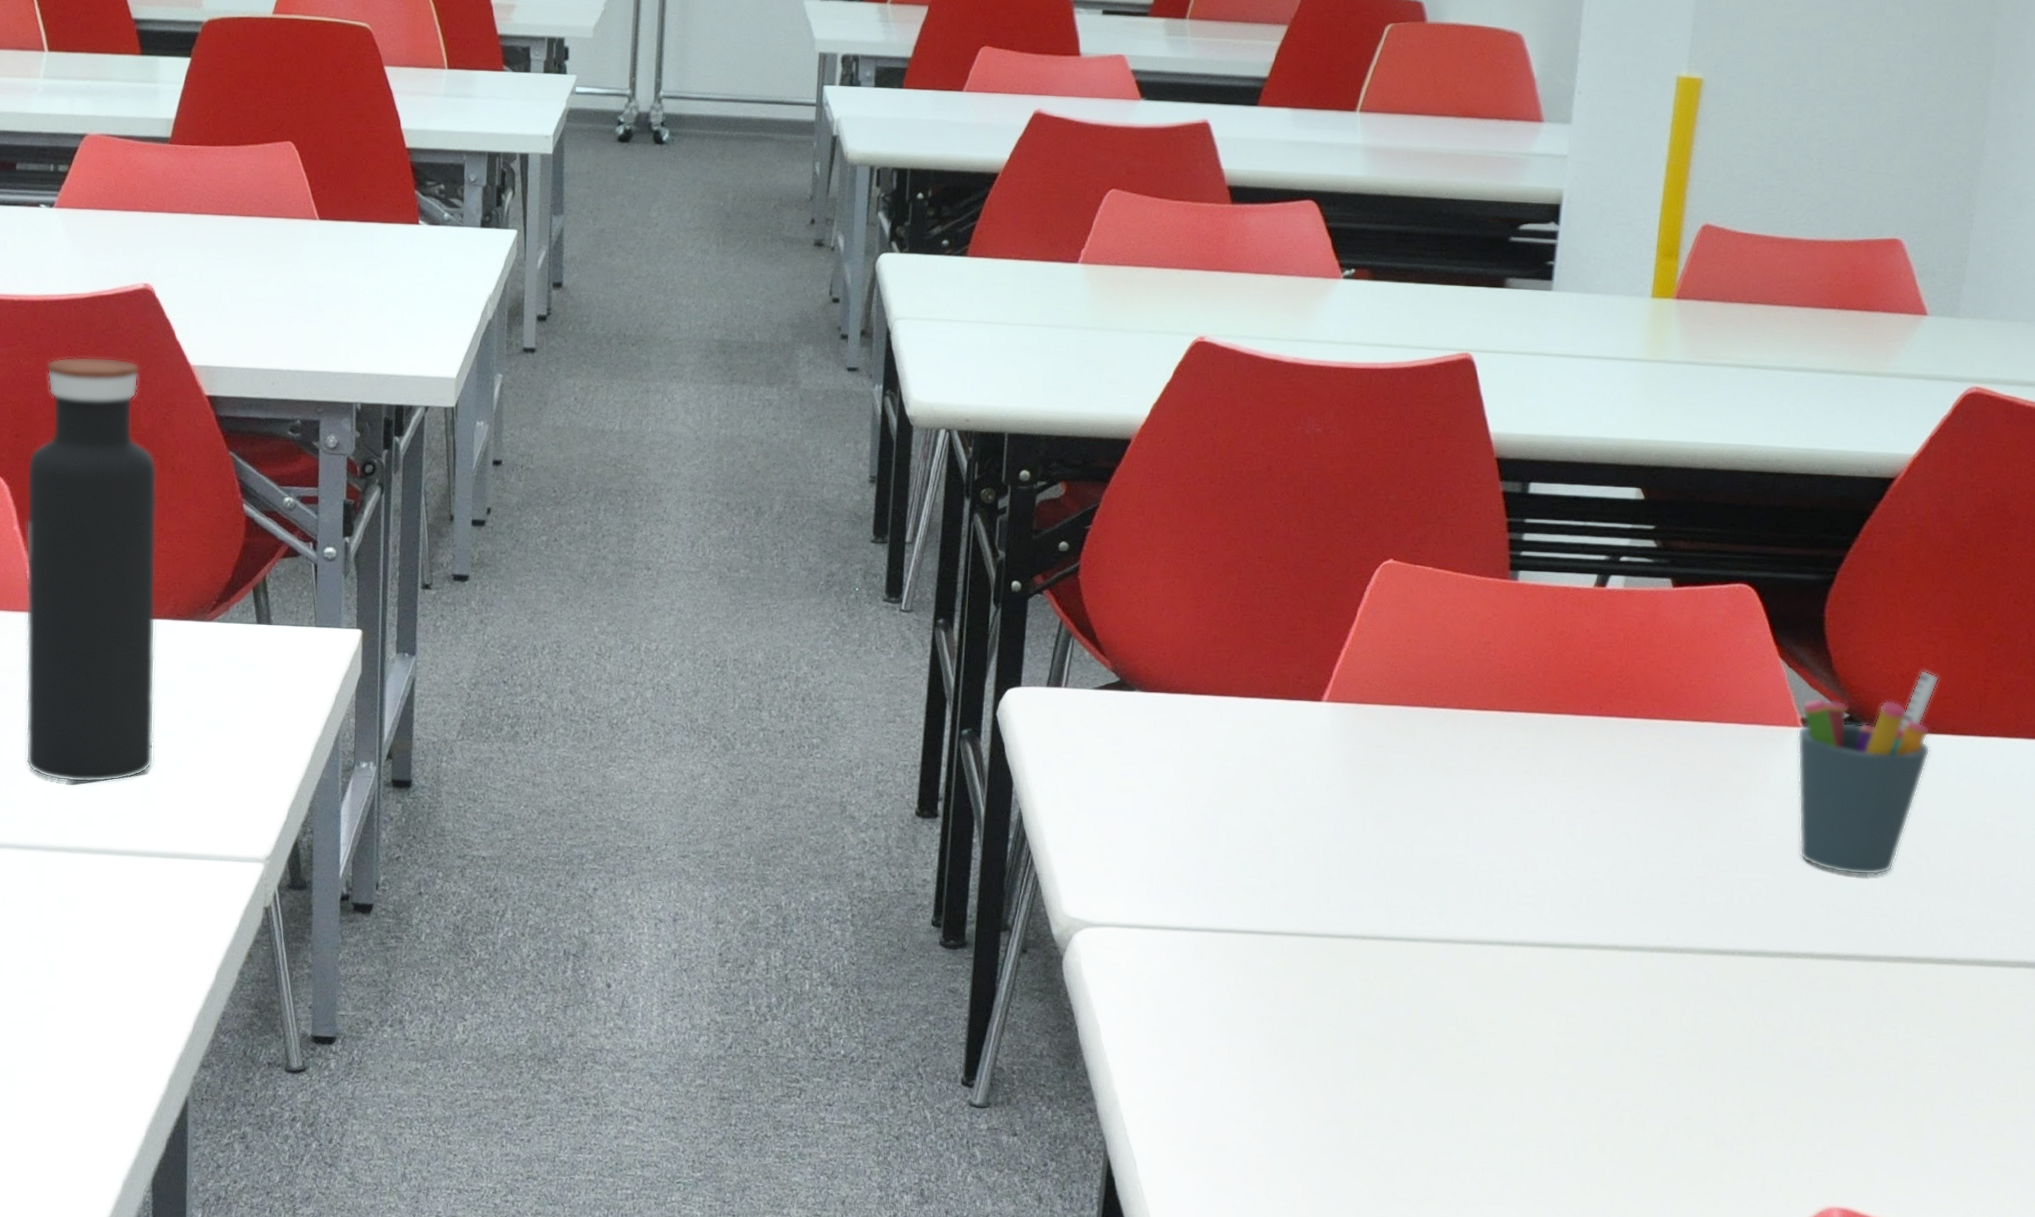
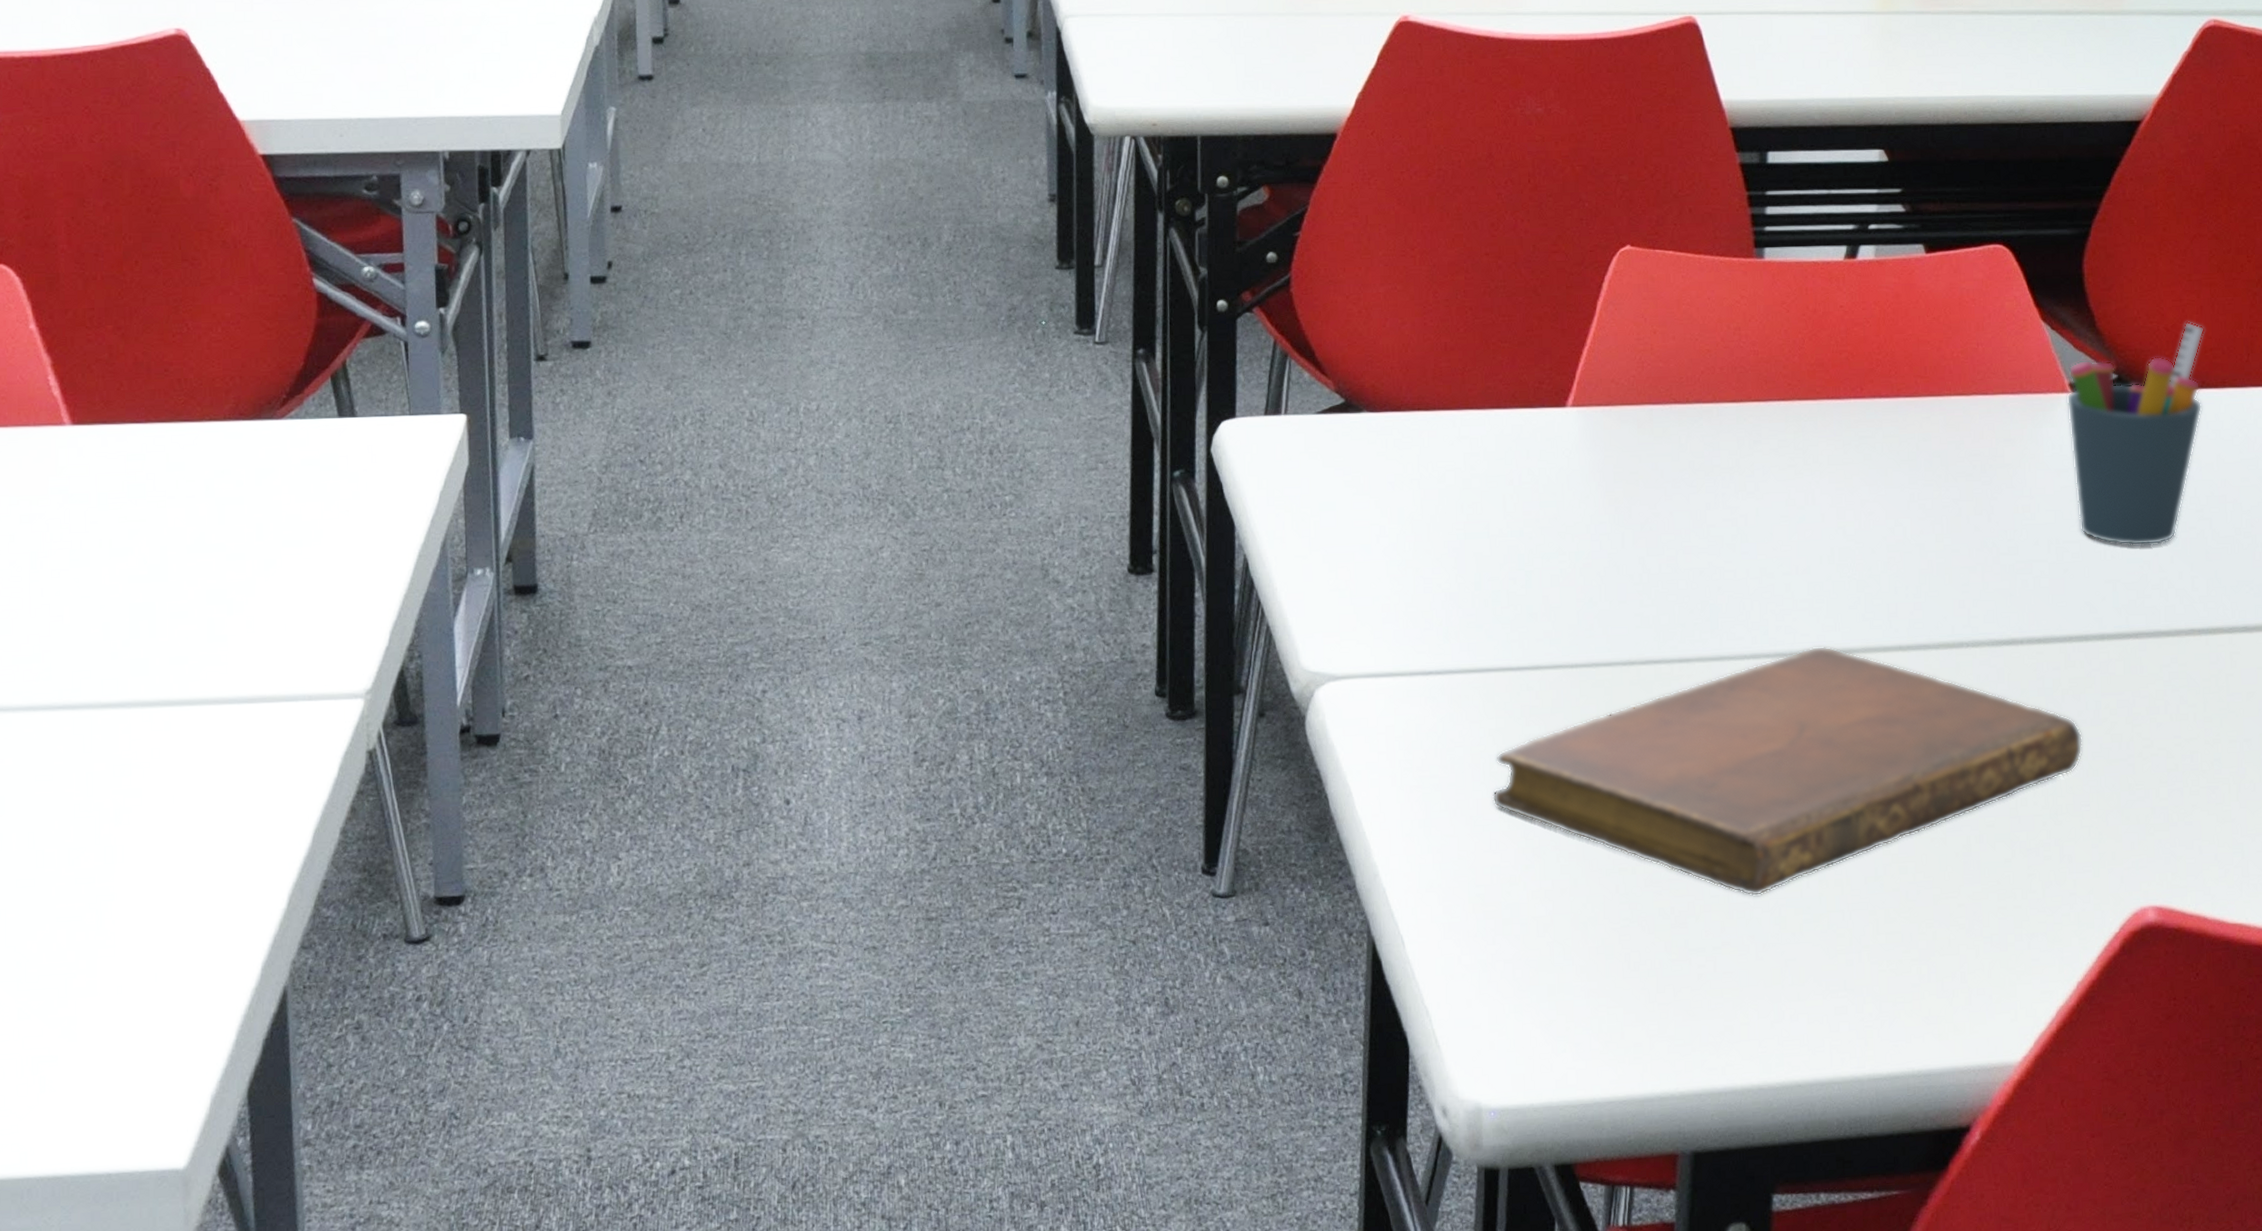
water bottle: present [25,356,158,783] -> none [42,118,220,624]
notebook: none [1226,938,1785,1159] -> present [1492,646,2083,897]

